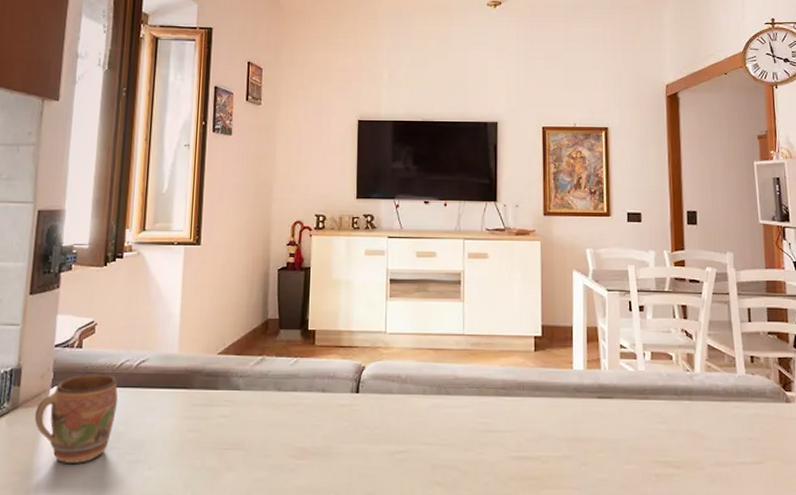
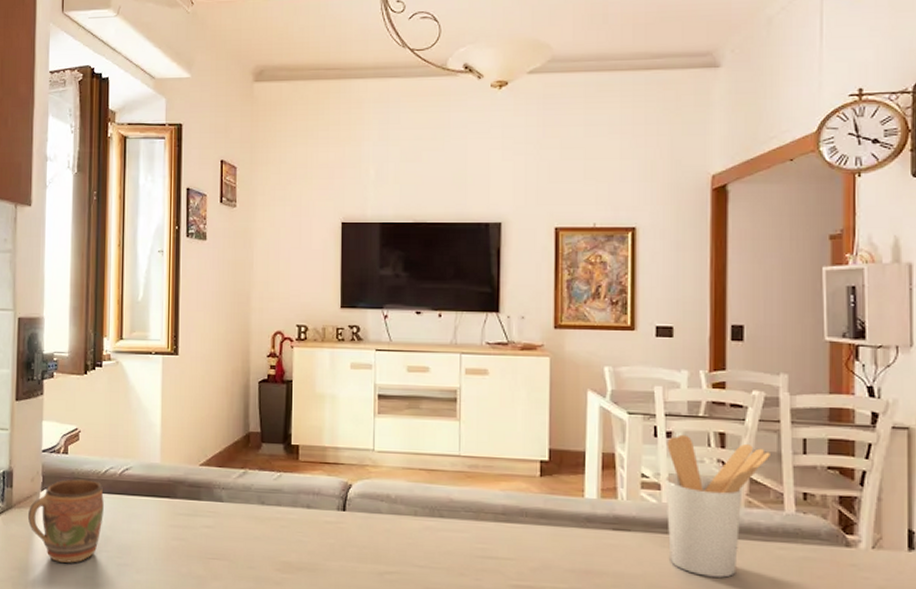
utensil holder: none [640,308,723,437] -> present [665,434,770,578]

